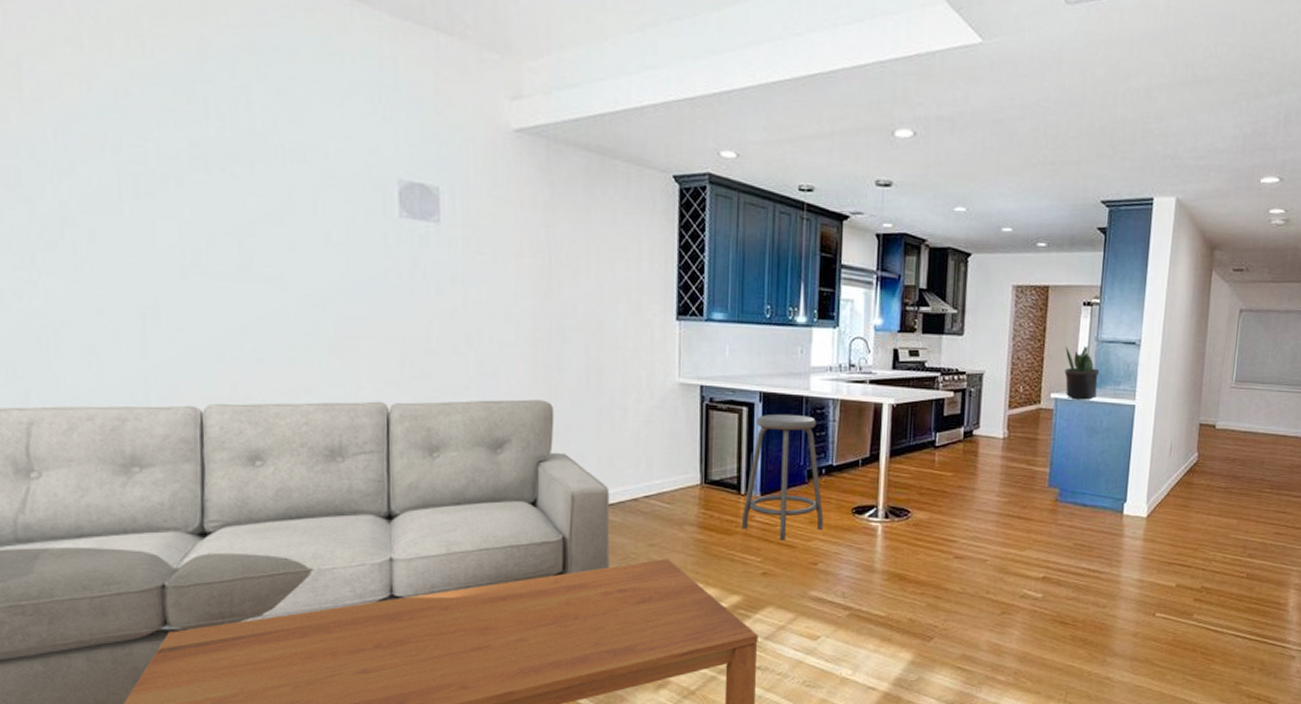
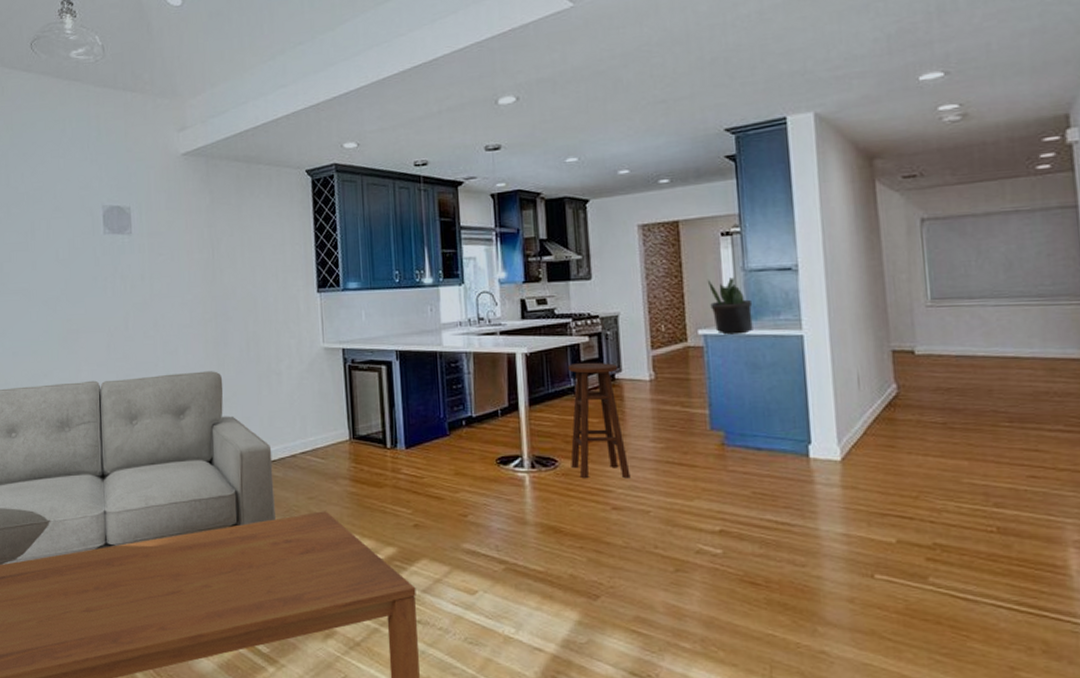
bar stool: present [742,414,824,541] -> none [390,370,469,493]
bar stool: none [922,417,977,530] -> present [567,362,631,479]

